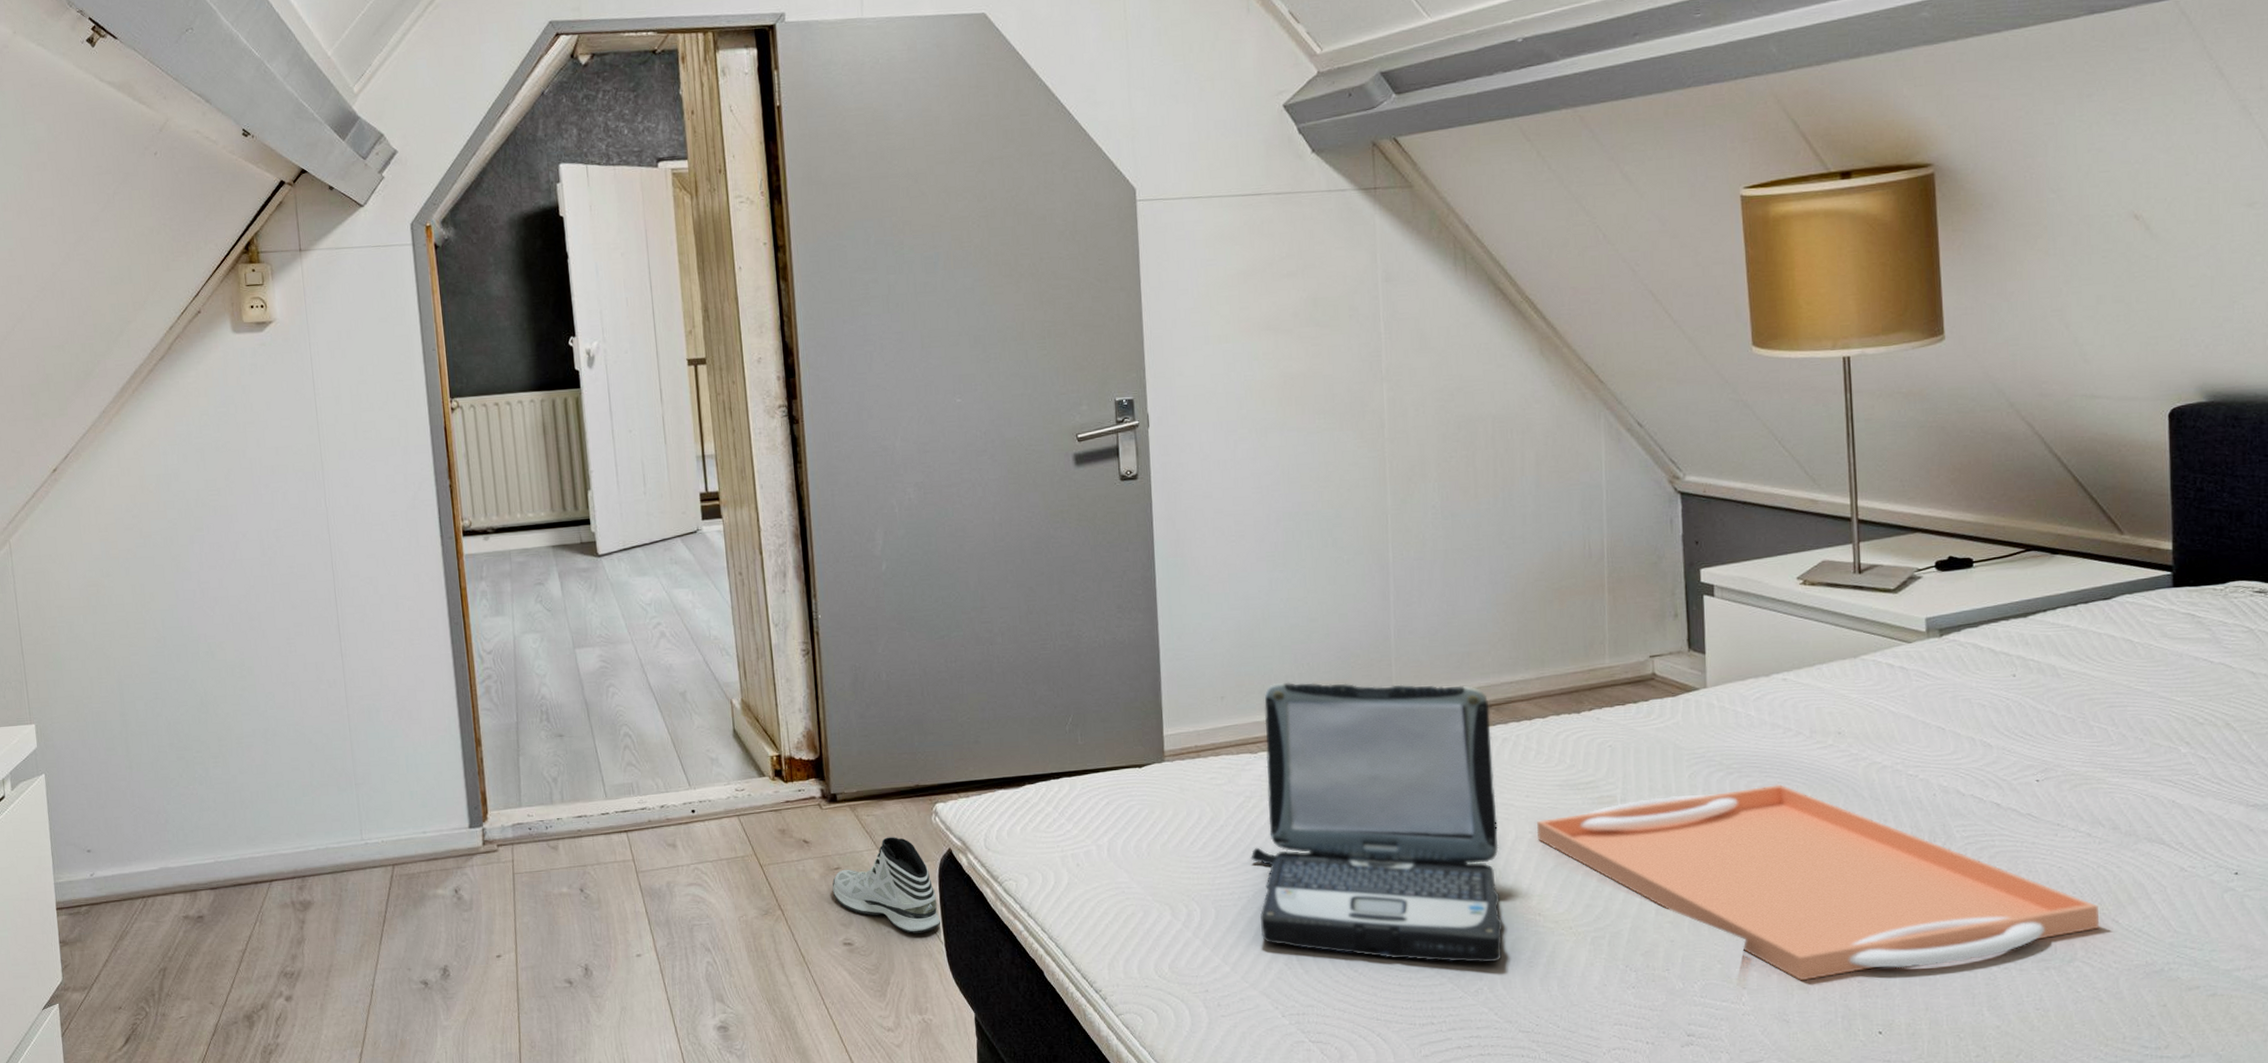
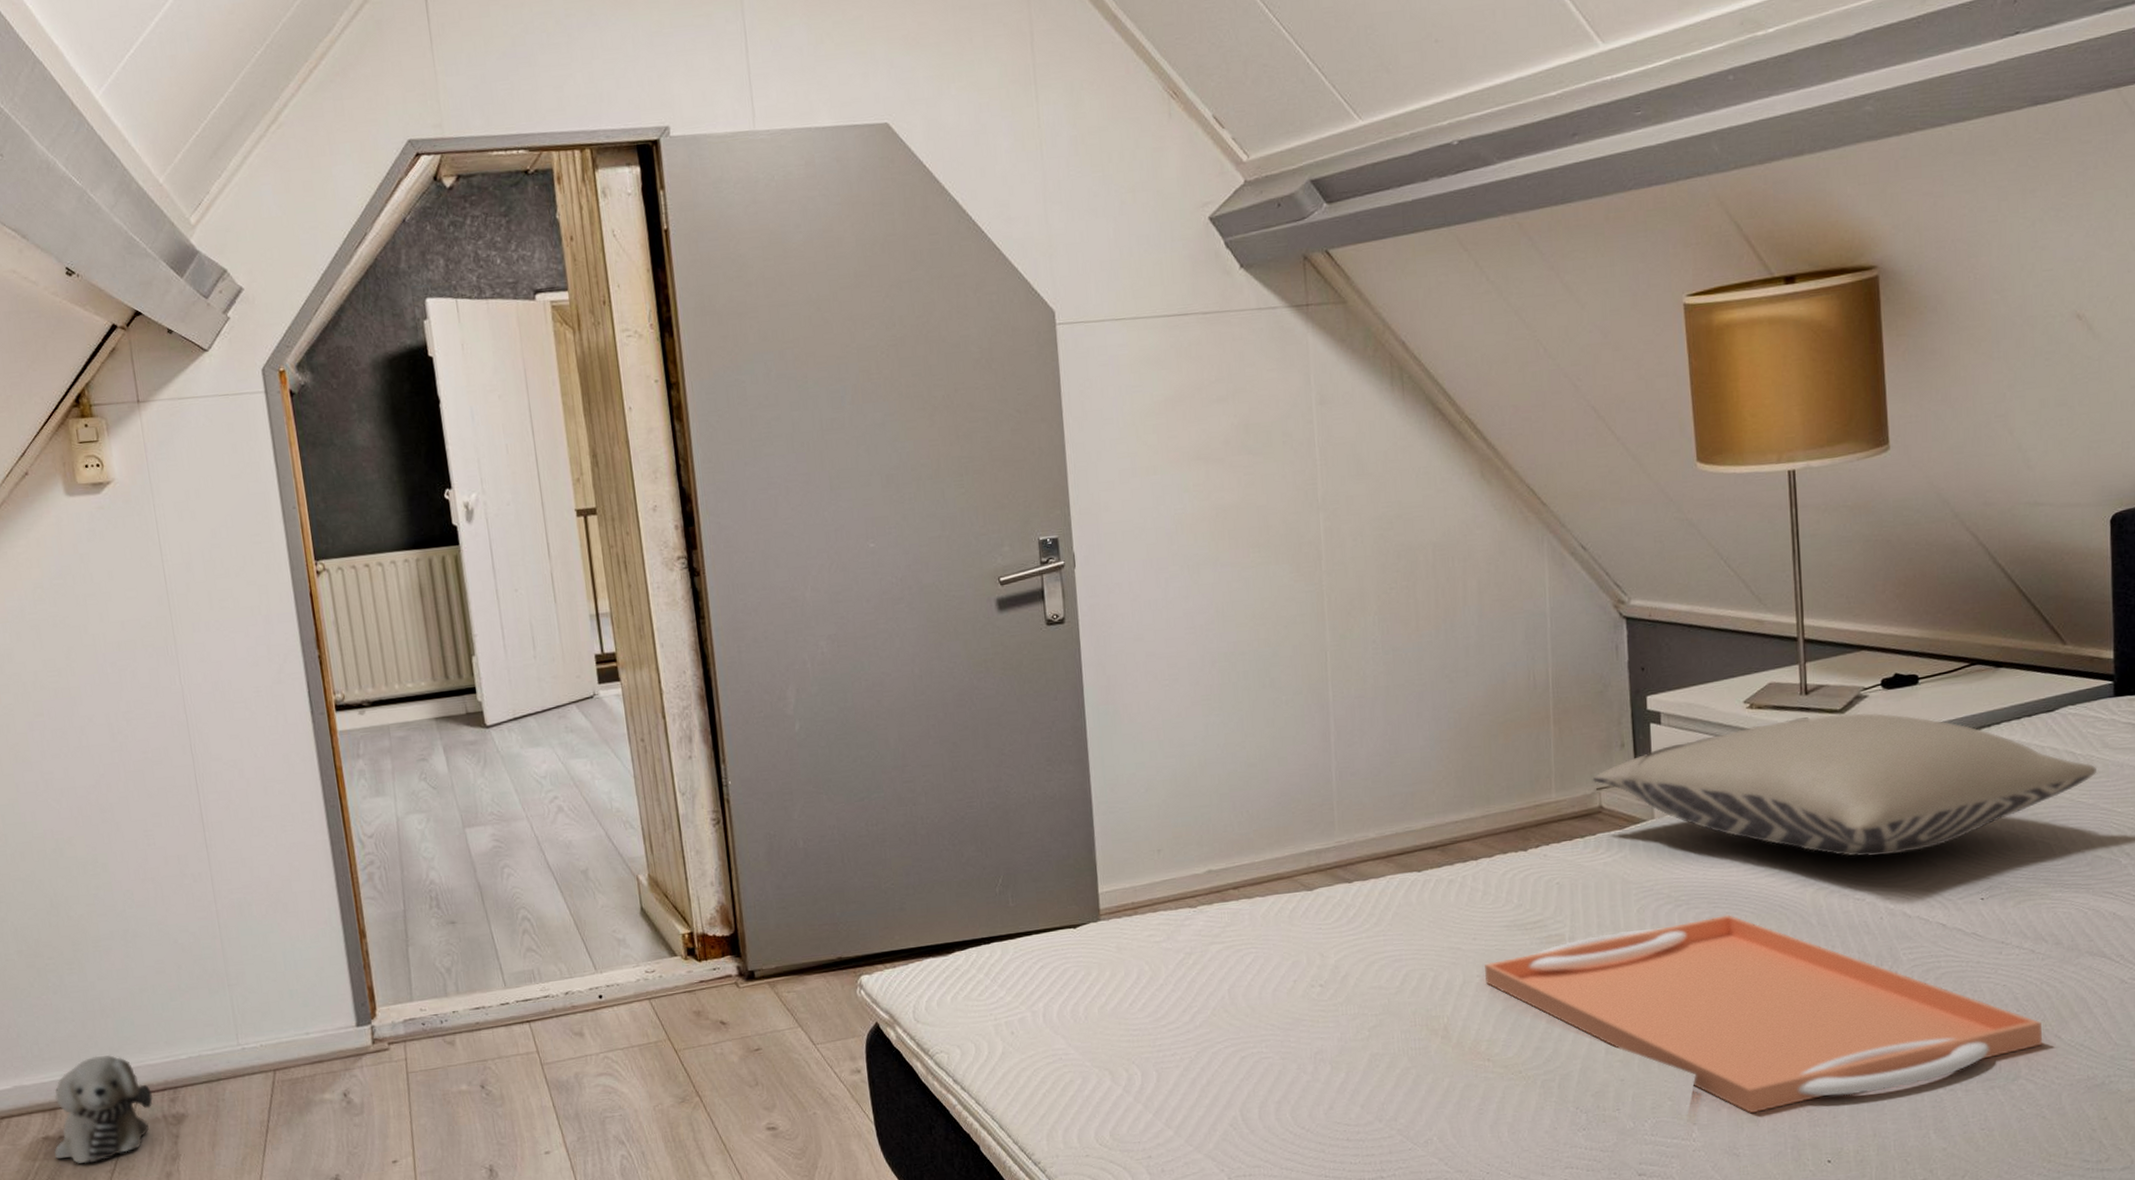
plush toy: none [193,843,284,943] -> present [54,1054,154,1164]
sneaker: present [832,837,941,934] -> none [752,1013,870,1114]
laptop: present [1250,683,1503,963] -> none [1192,827,1452,1114]
pillow: none [1645,593,2155,735] -> present [1592,713,2096,857]

